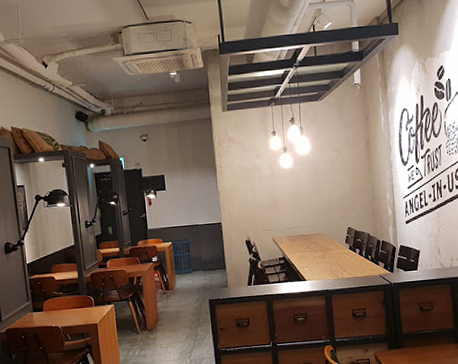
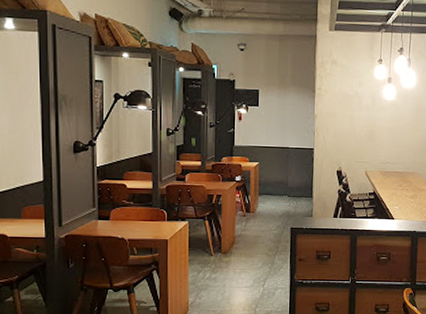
trash can: present [168,238,194,275] -> none [254,160,281,198]

